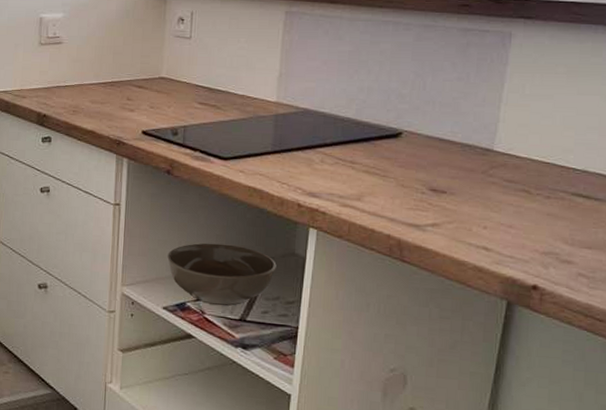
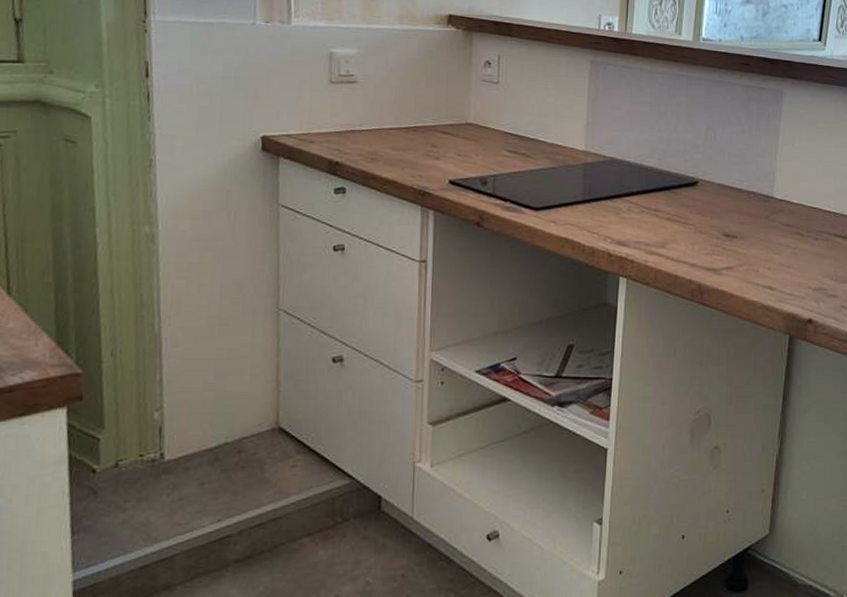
bowl: present [167,243,277,306] -> none [479,298,590,364]

